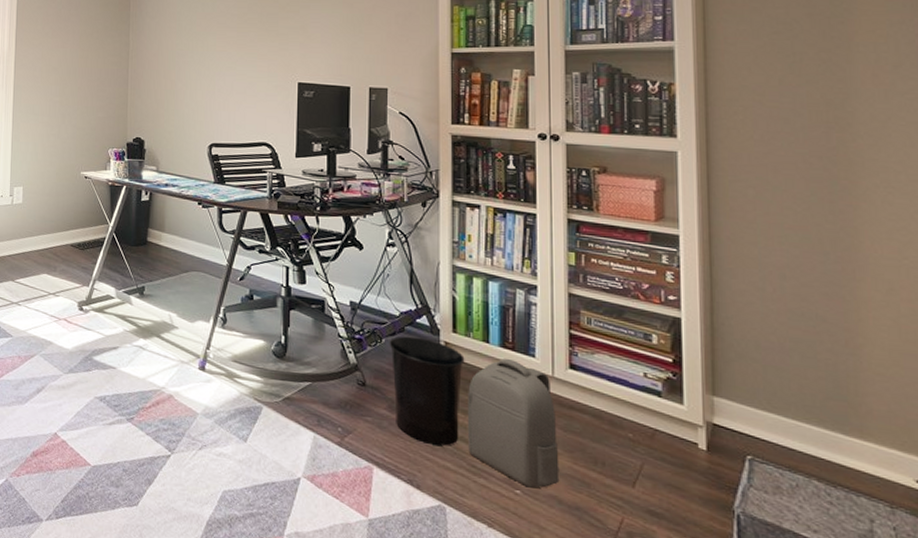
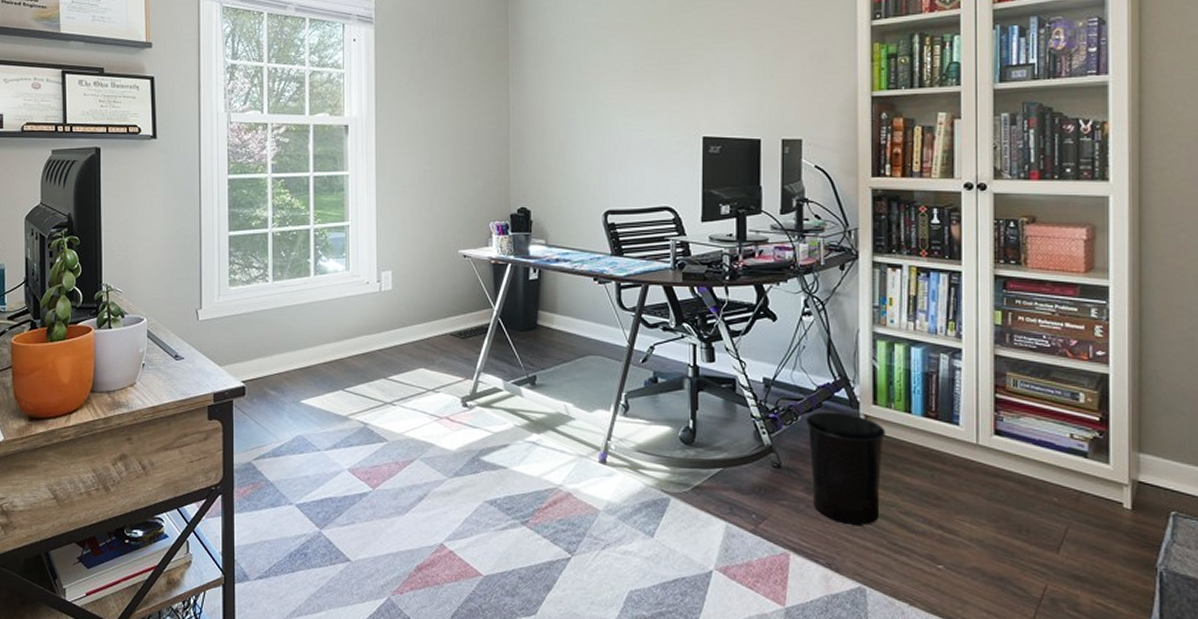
backpack: present [467,358,560,488] -> none [888,428,983,562]

